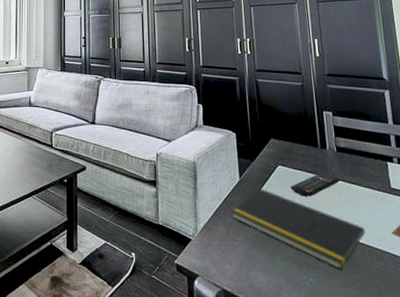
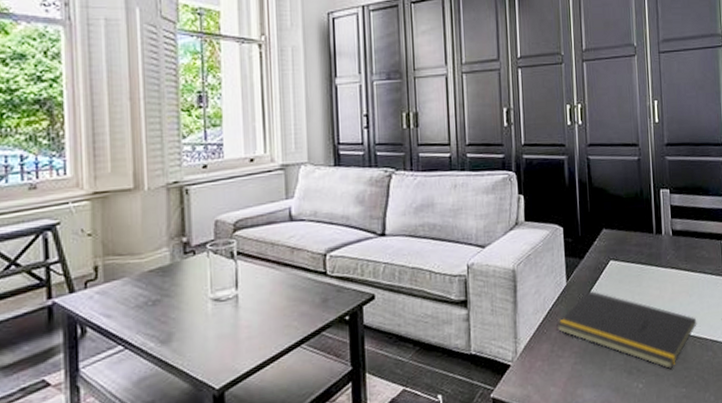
remote control: present [290,172,341,197] -> none [622,262,675,293]

